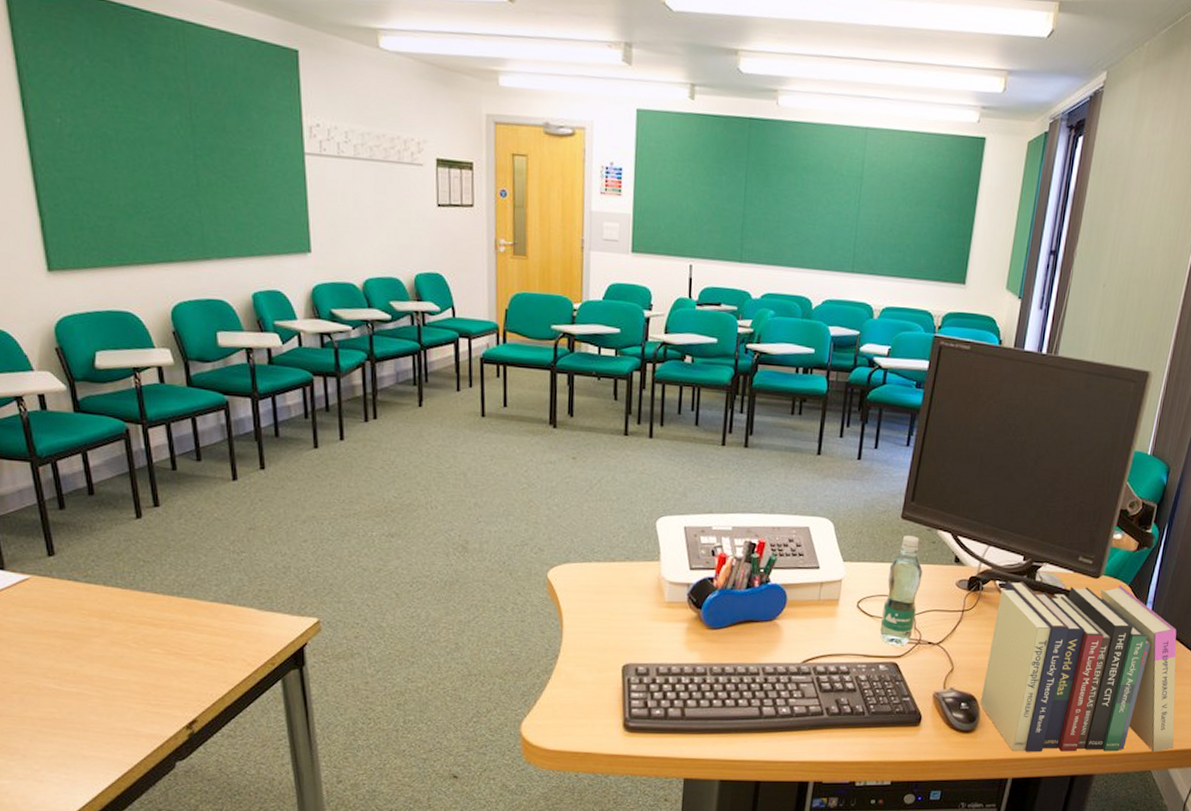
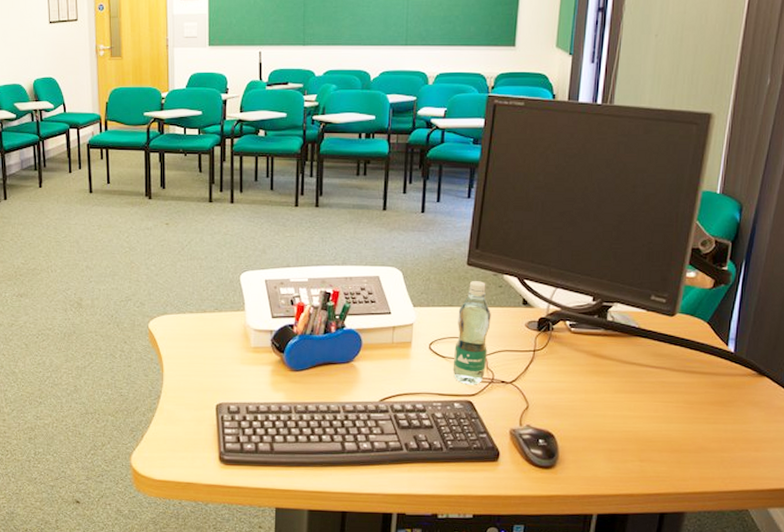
books: present [980,581,1177,753] -> none [558,321,772,491]

